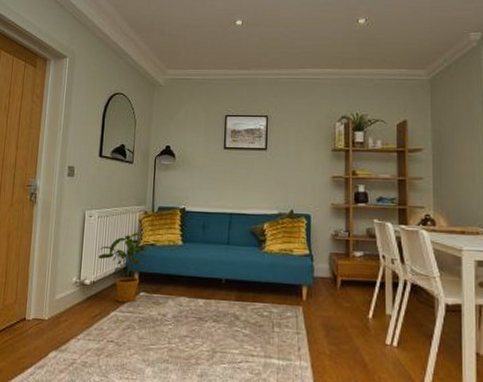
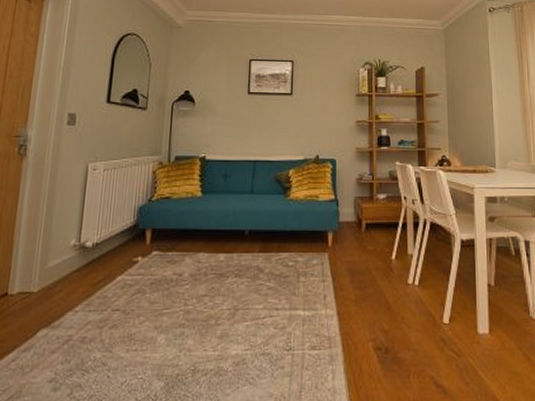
house plant: present [98,233,152,303] -> none [103,185,167,264]

